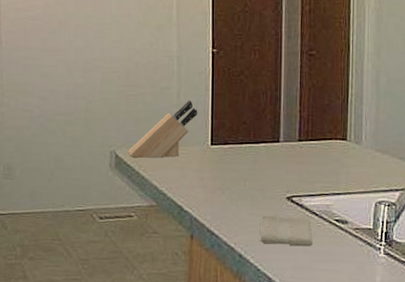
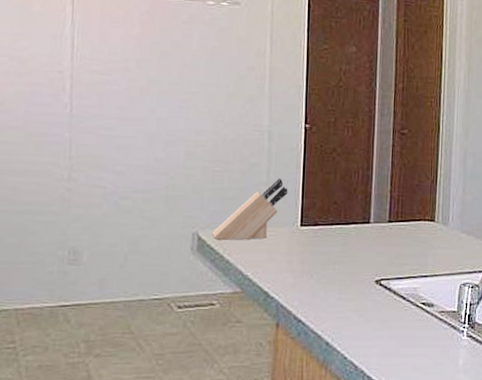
washcloth: present [259,215,314,247] -> none [347,300,400,332]

